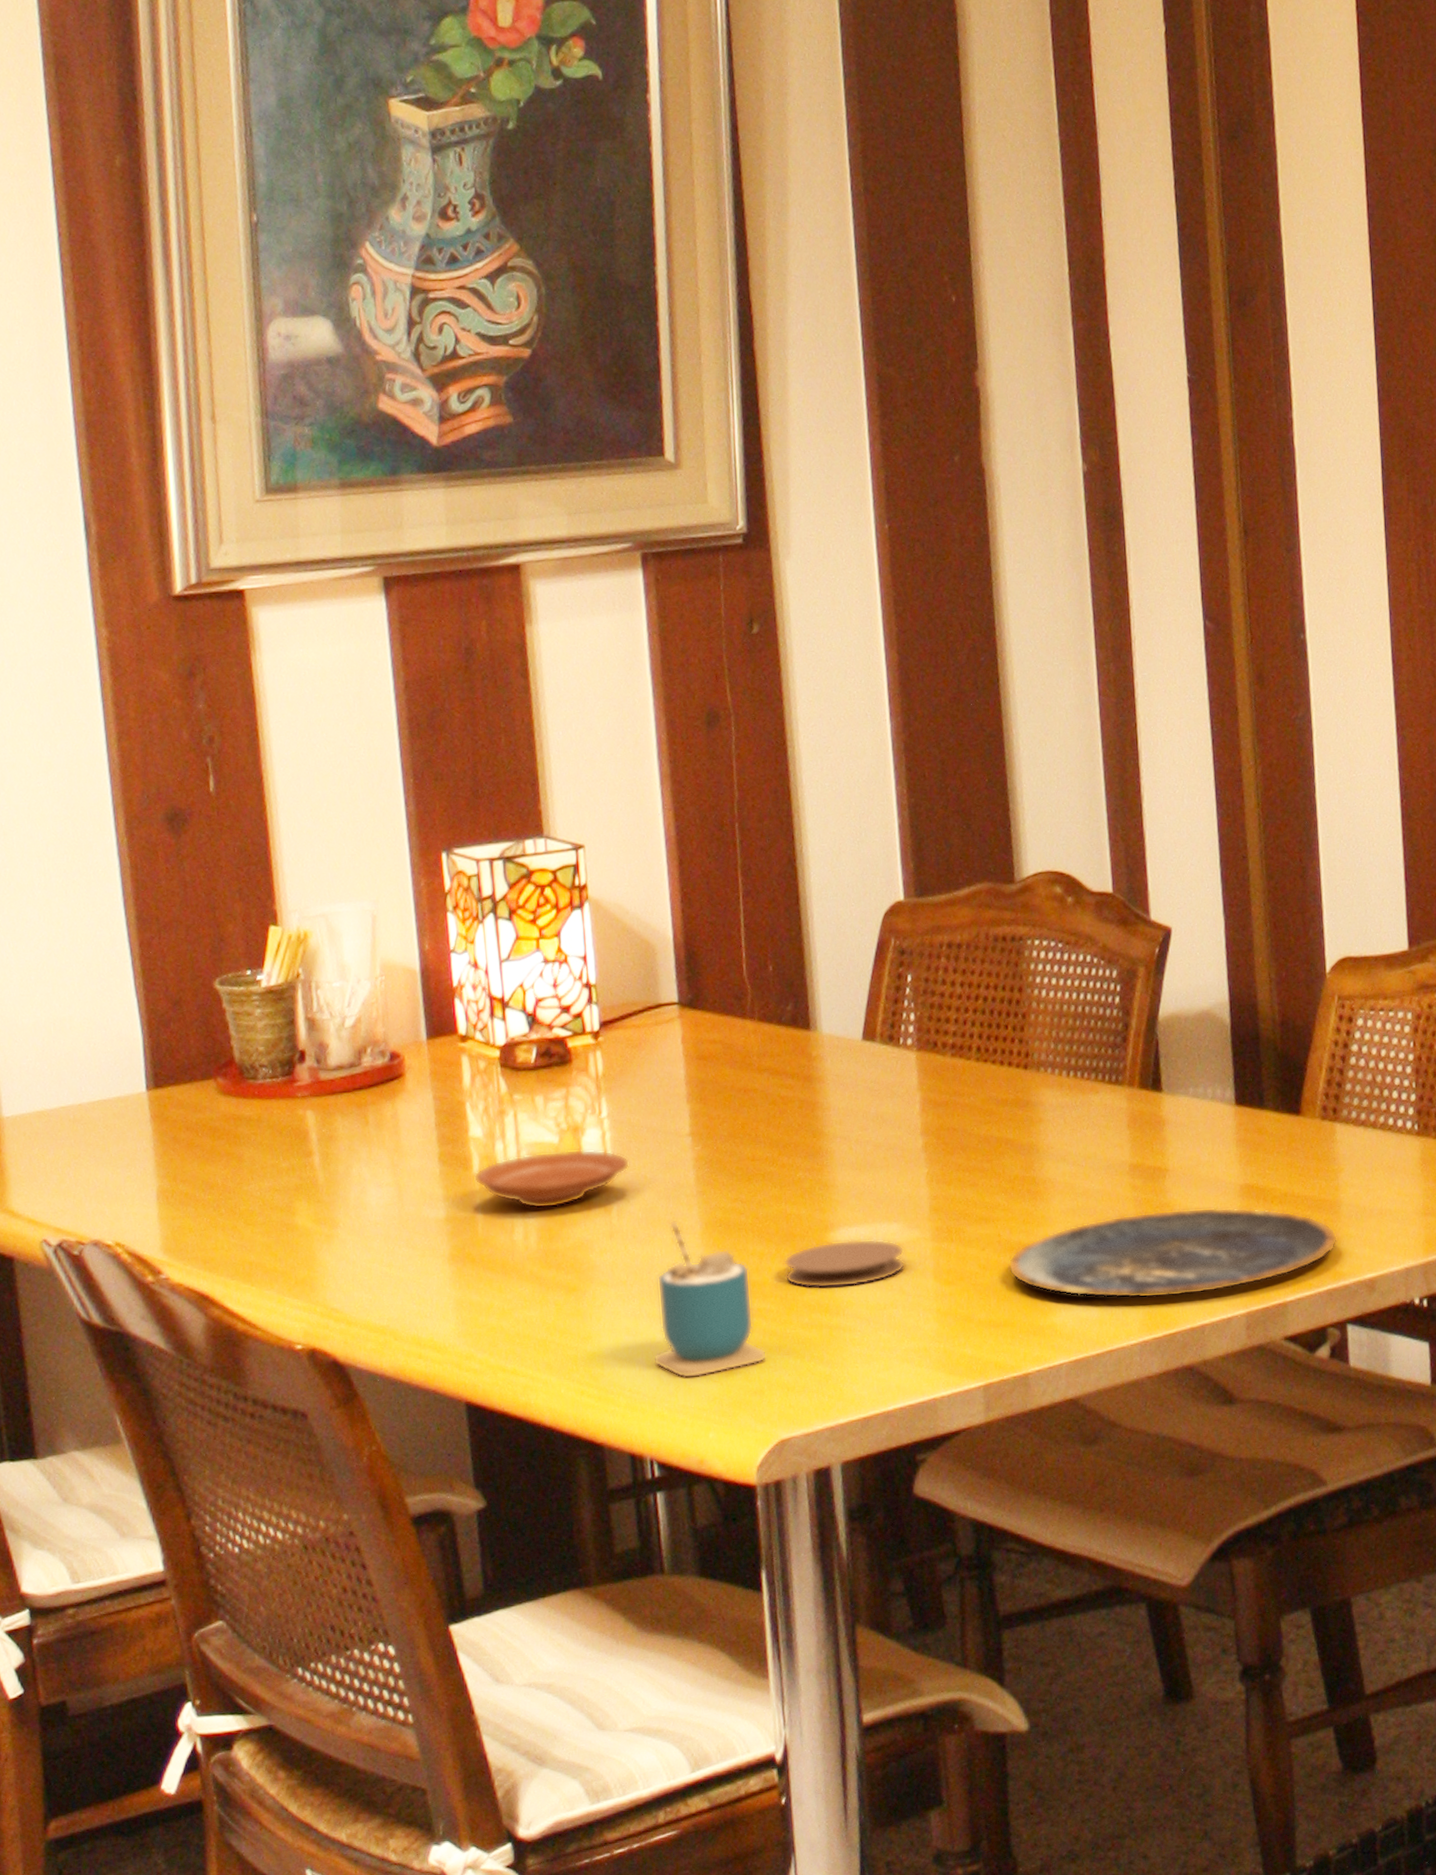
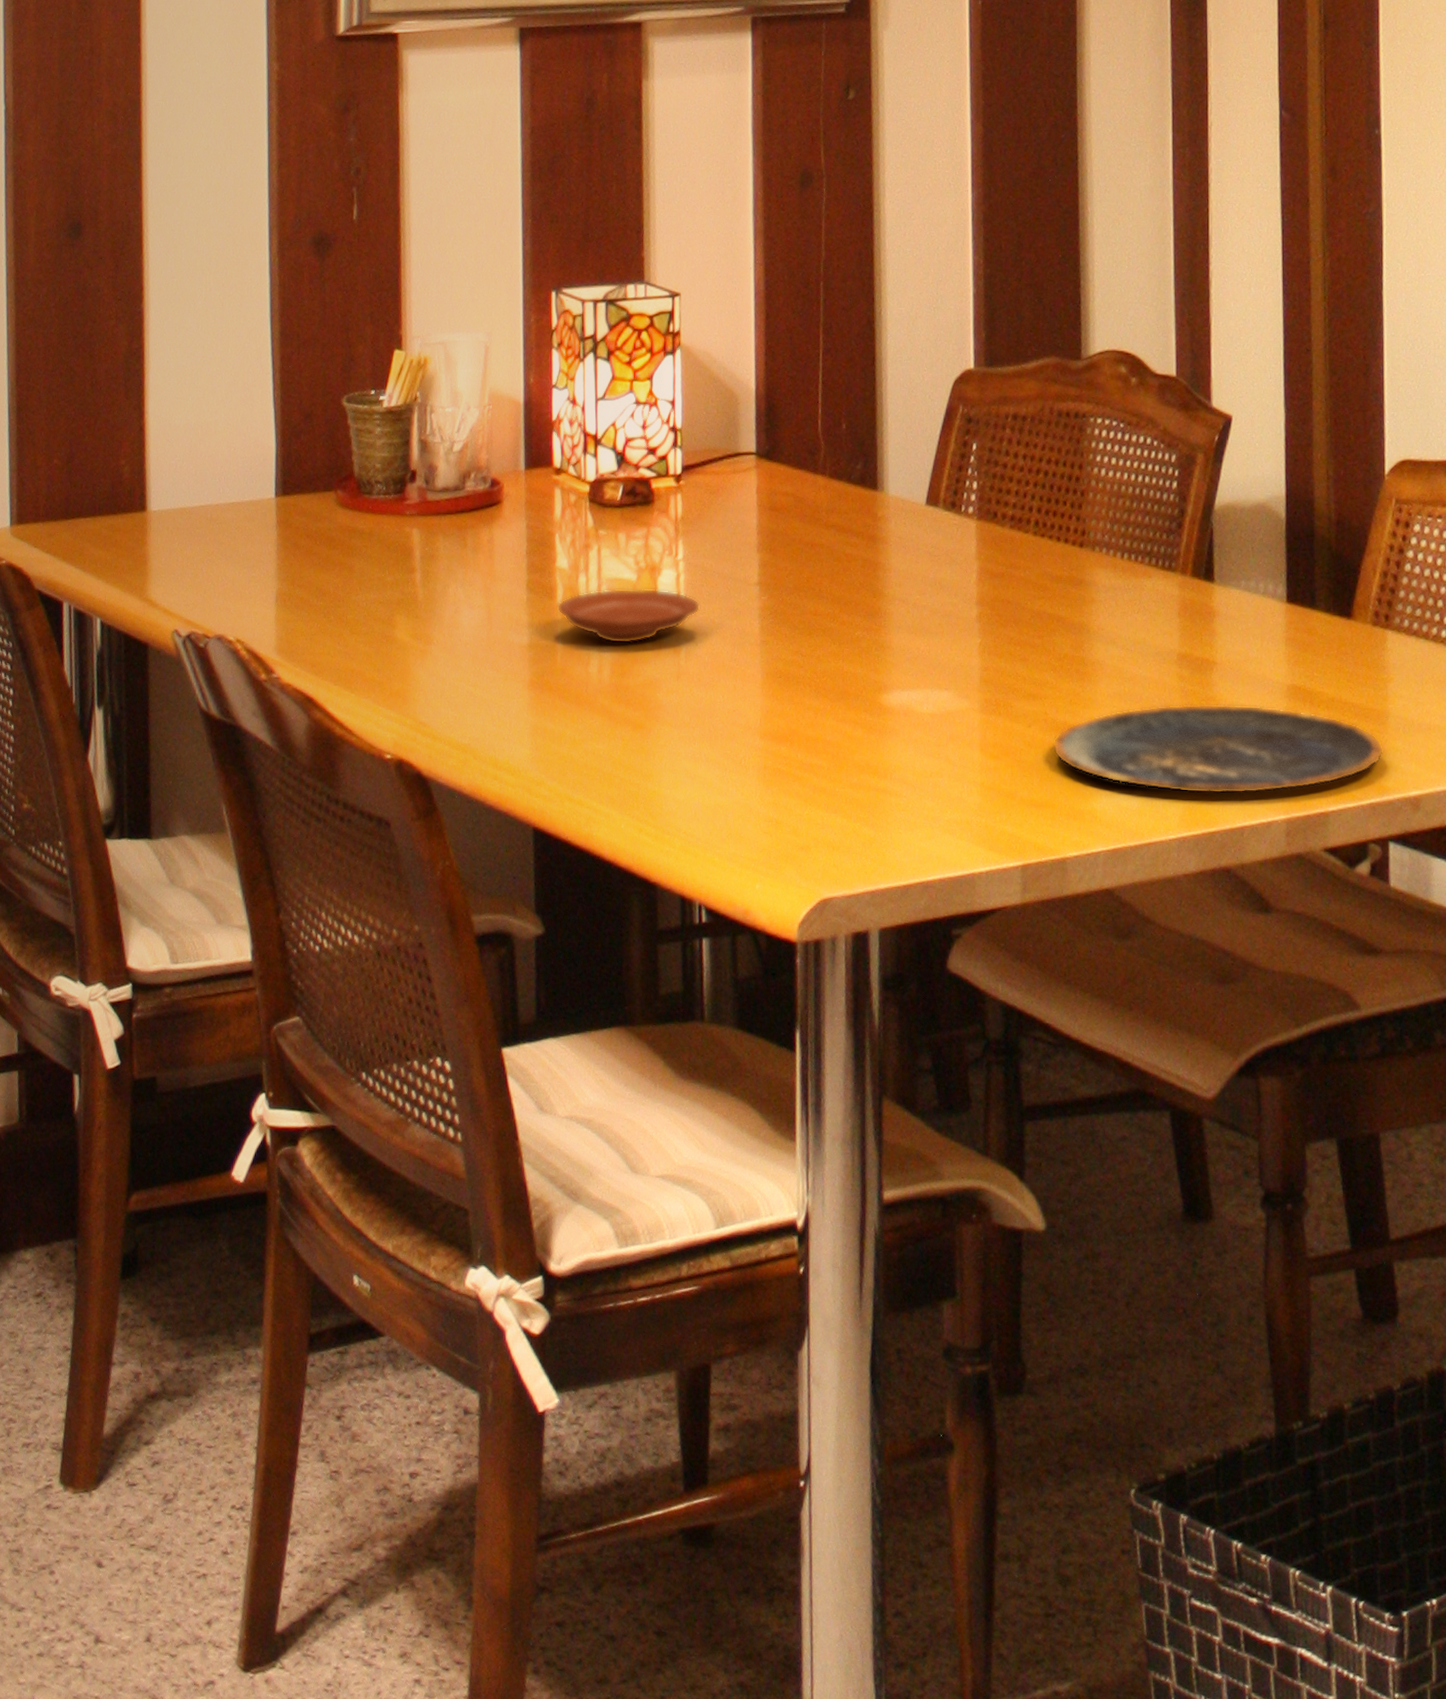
cup: present [652,1220,768,1379] -> none [708,667,816,827]
coaster: present [784,1239,906,1289] -> none [837,703,954,751]

